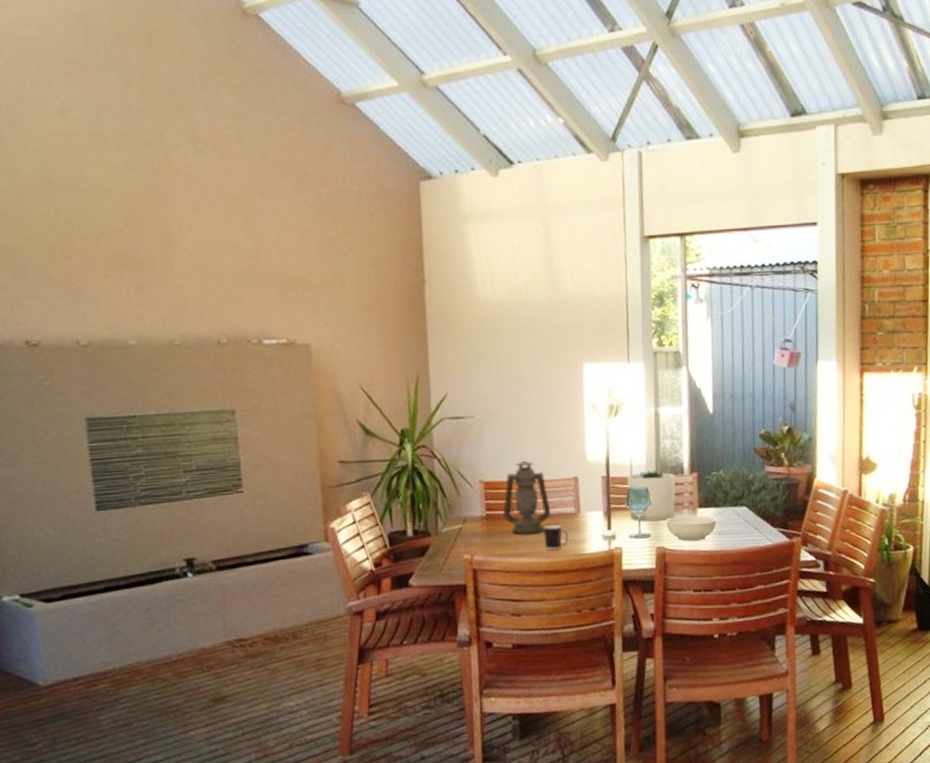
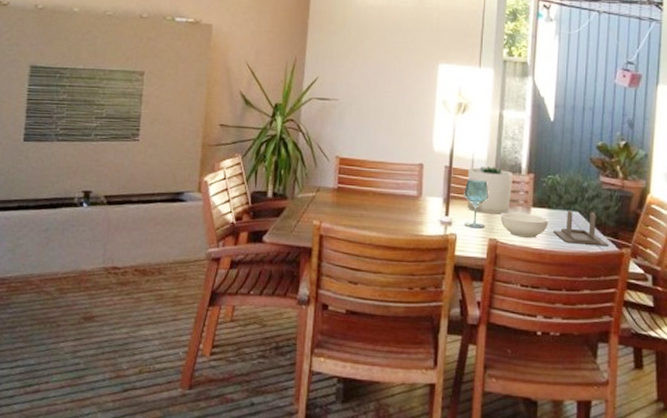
lantern: present [502,461,551,536] -> none [352,144,396,211]
mug: present [543,524,569,551] -> none [386,204,409,228]
napkin holder: none [722,505,779,541] -> present [554,210,609,247]

